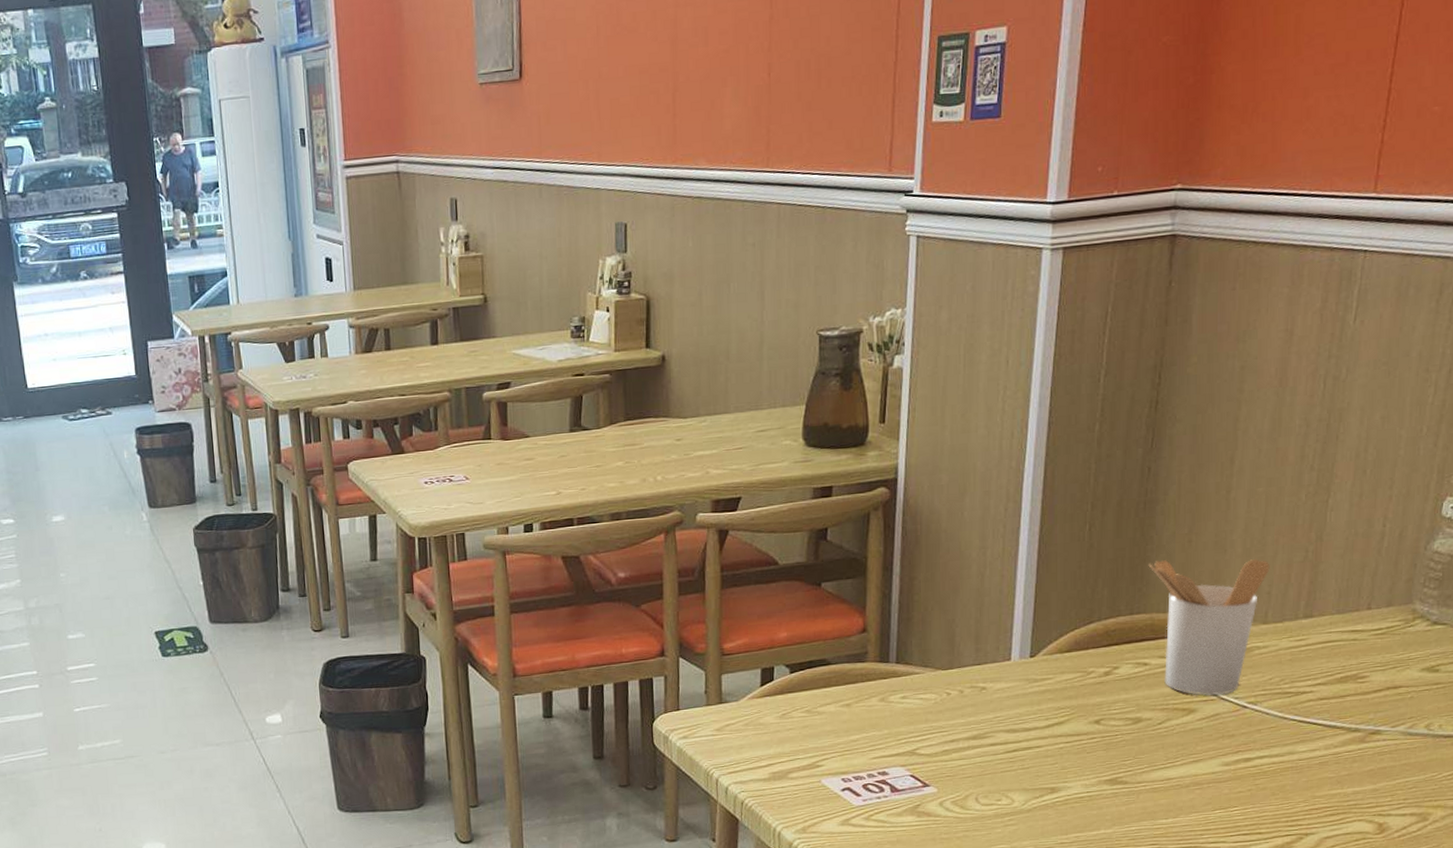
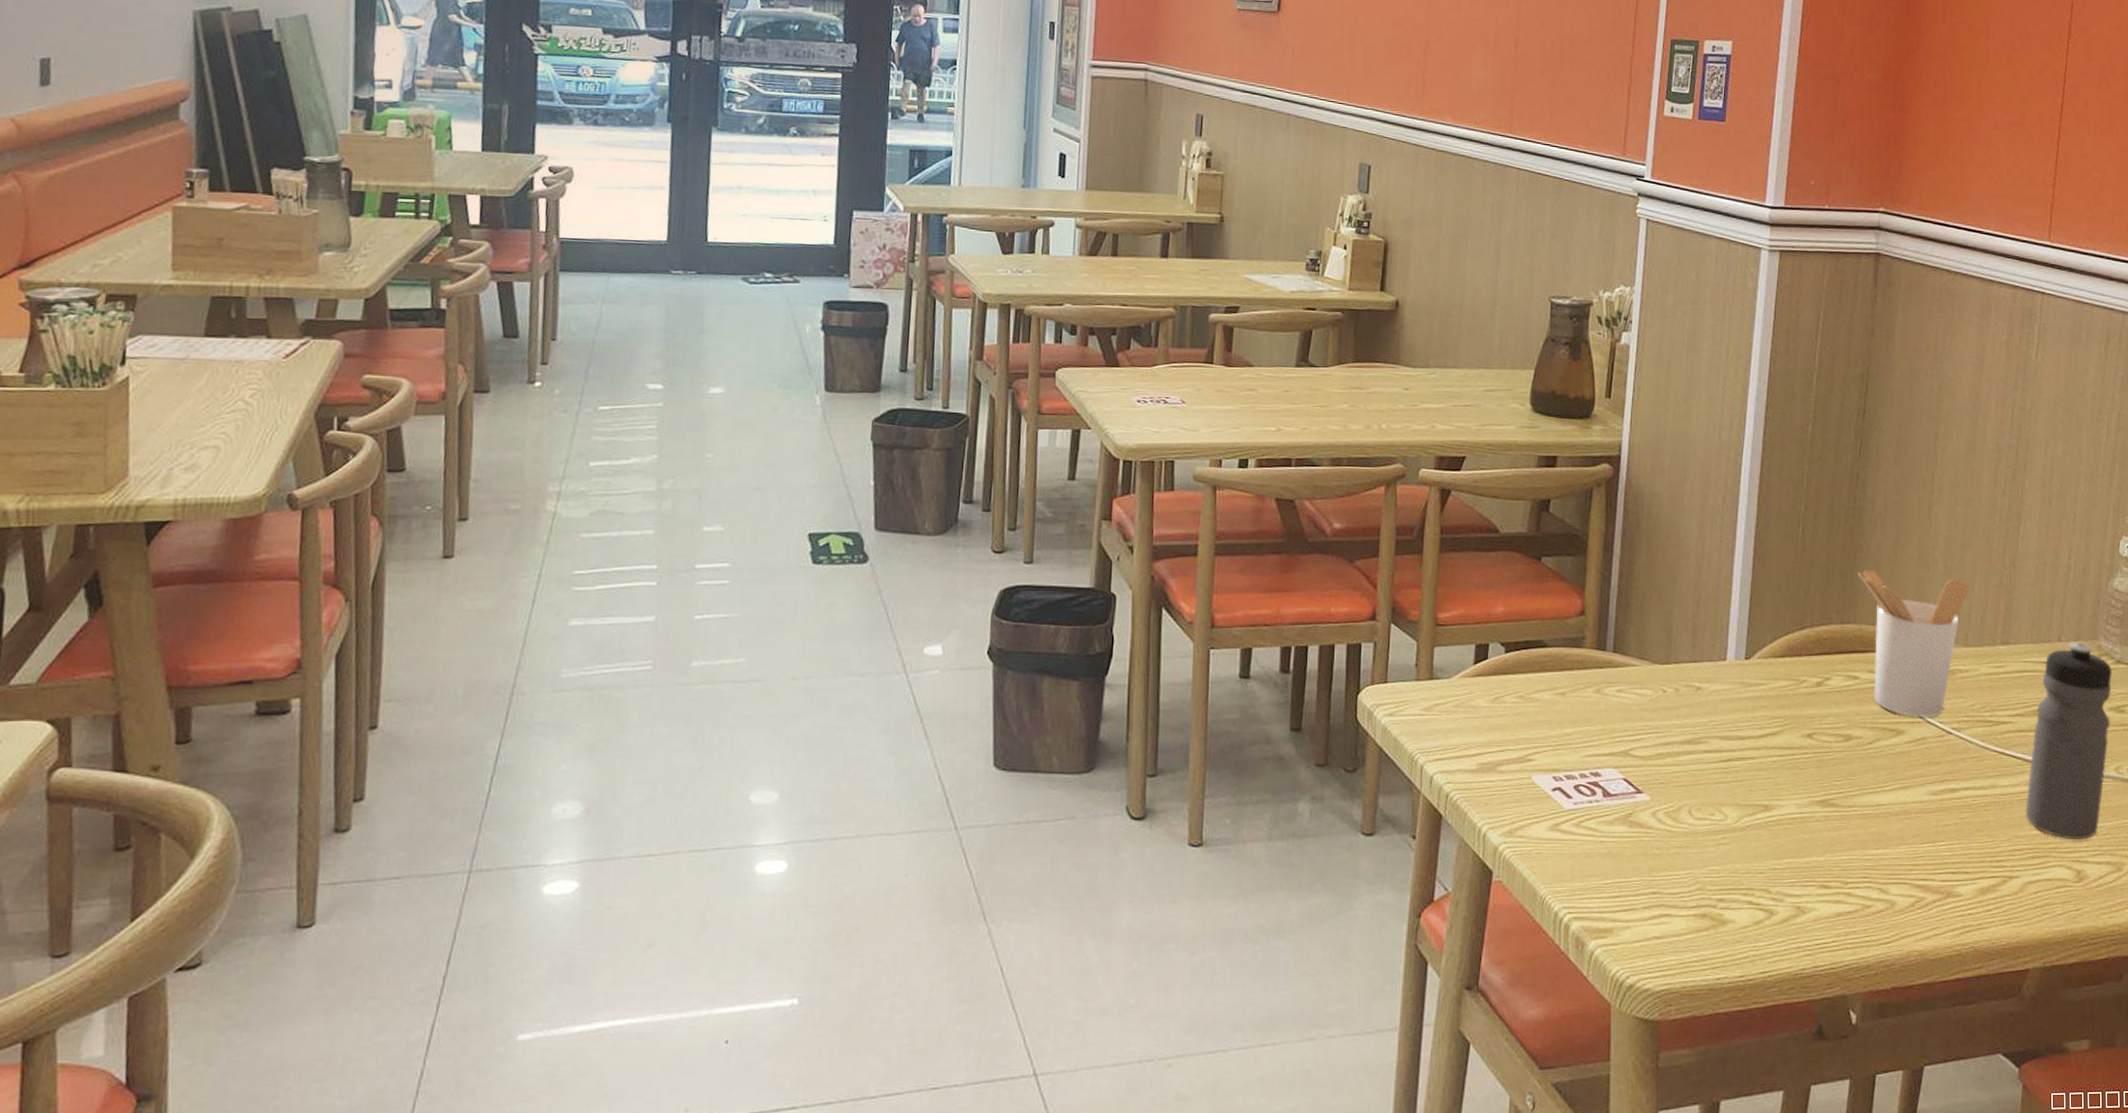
water bottle: none [1324,608,1428,796] -> present [2025,642,2113,840]

